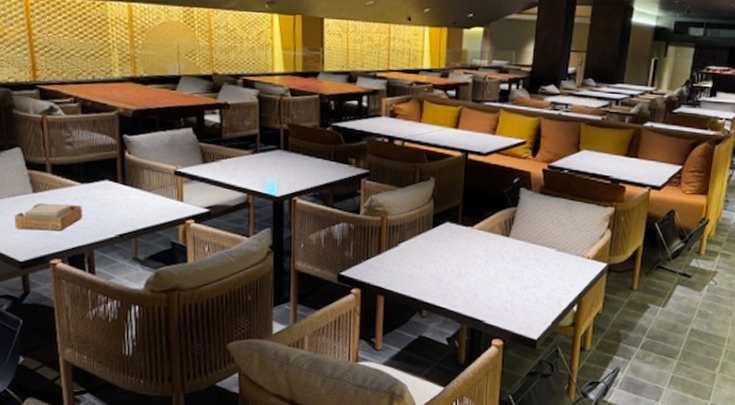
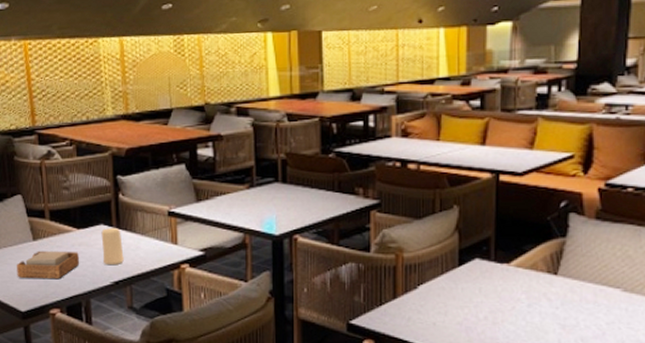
candle: none [106,183,129,219] -> present [101,227,124,266]

